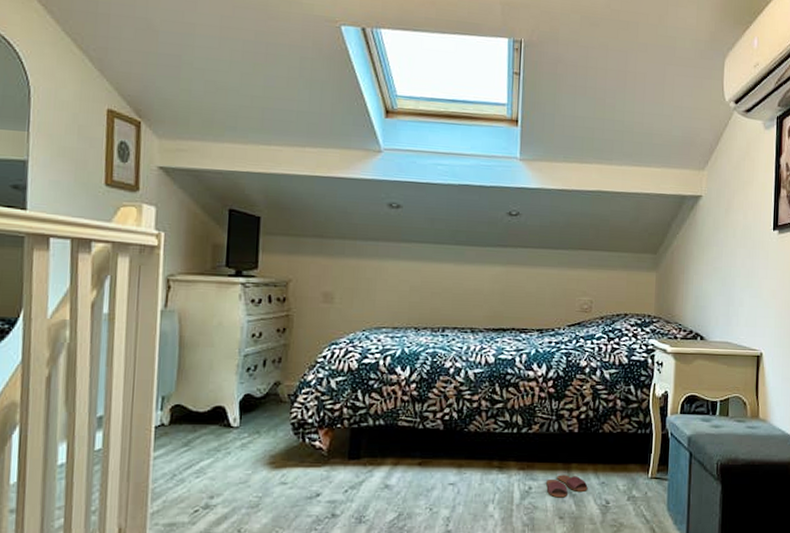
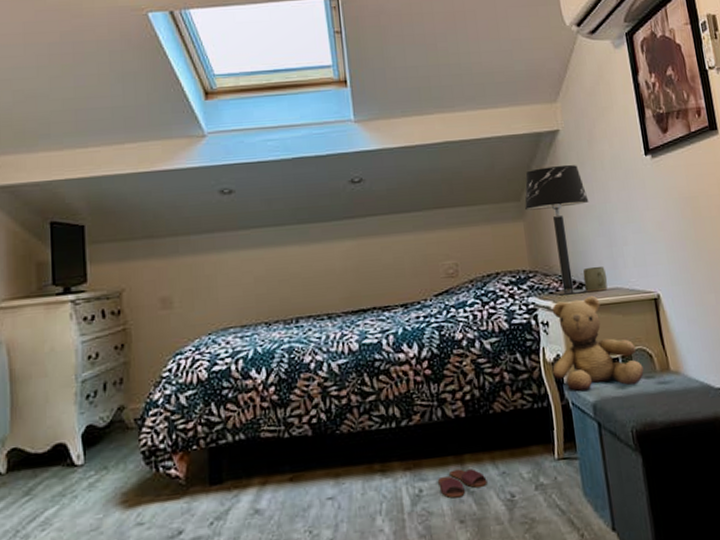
teddy bear: none [659,345,737,426] -> present [552,295,644,391]
table lamp: none [660,227,717,342] -> present [524,165,589,296]
mug: none [699,320,721,343] -> present [583,266,608,292]

